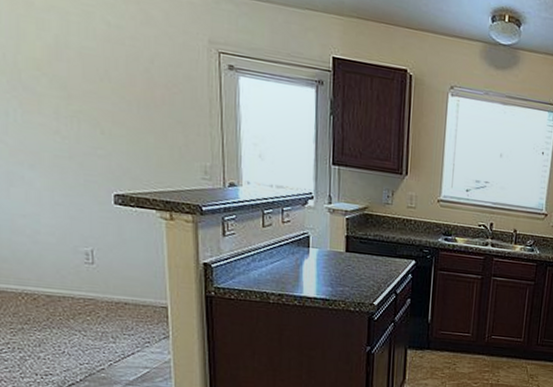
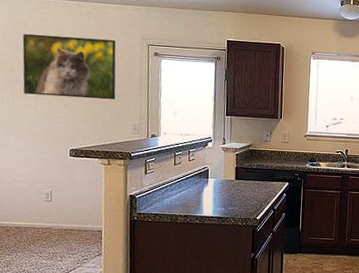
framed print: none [28,15,175,130] -> present [22,33,116,100]

